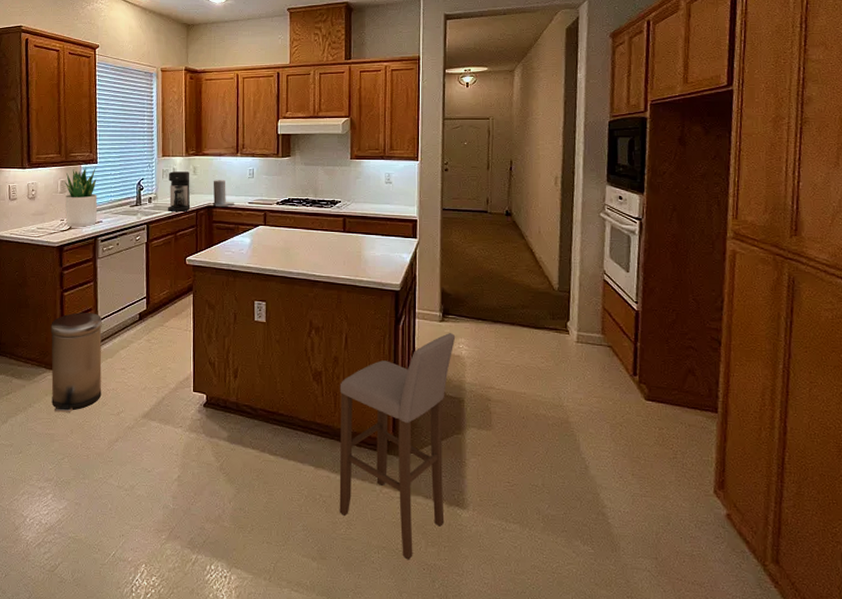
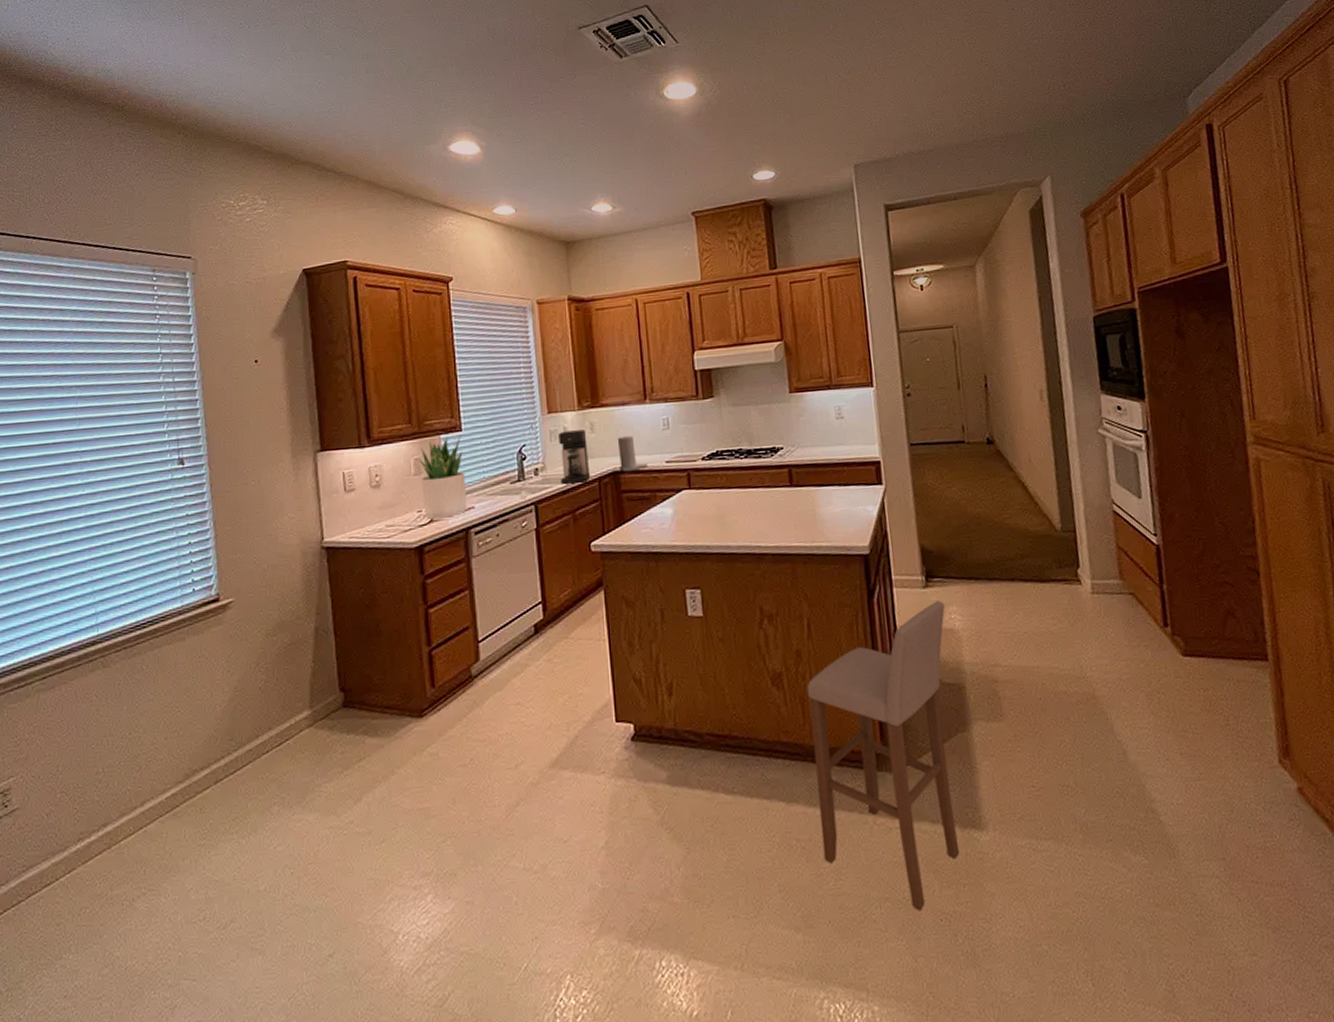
pedal bin: present [50,312,102,413] -> none [414,632,492,777]

